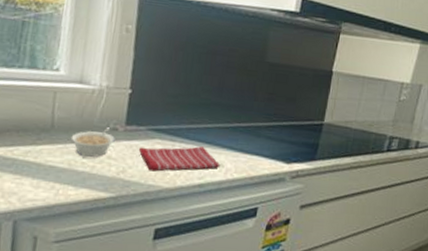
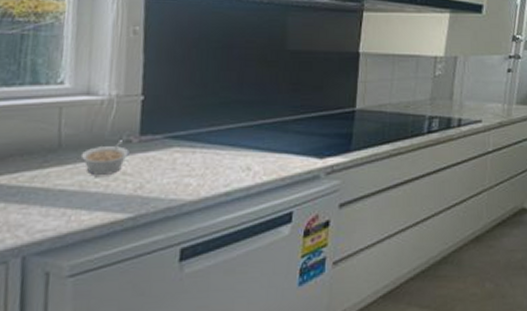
dish towel: present [138,146,221,172] -> none [155,150,247,184]

